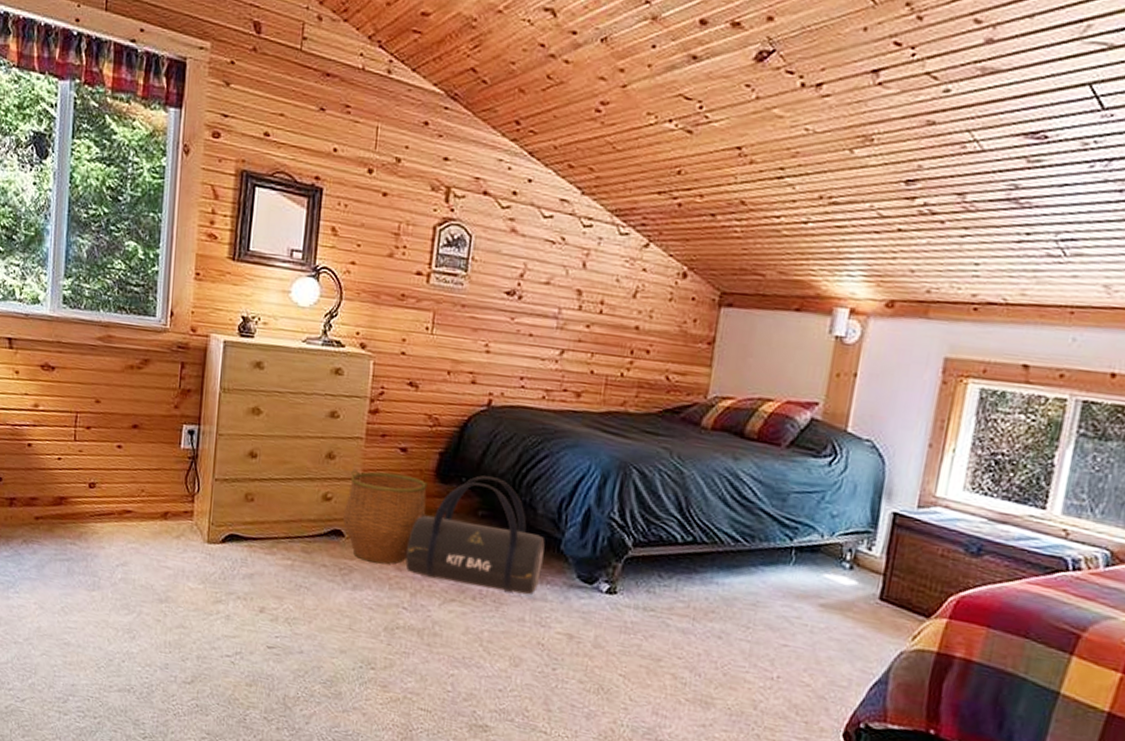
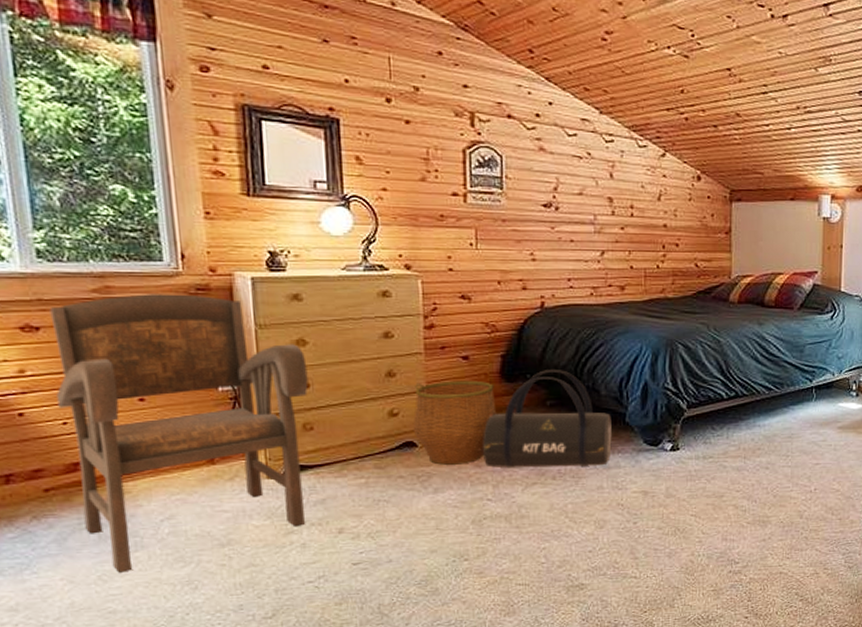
armchair: none [57,346,258,608] -> present [49,294,309,573]

